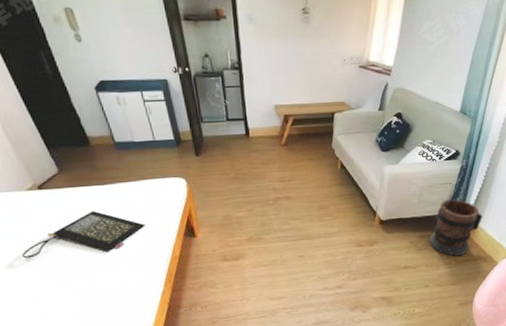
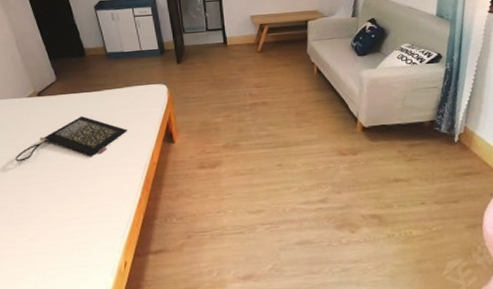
wooden barrel: present [429,199,483,256] -> none [419,104,479,169]

